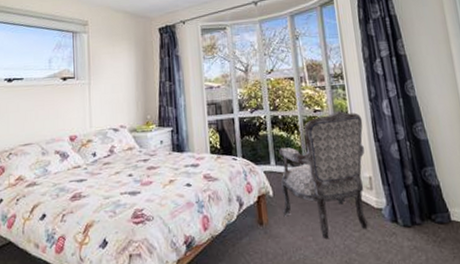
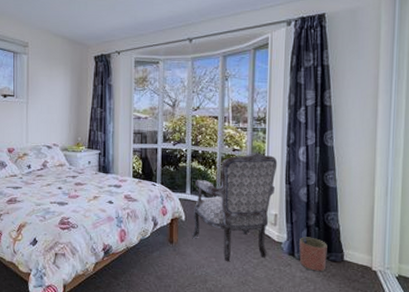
planter: none [400,198,434,237] -> present [299,237,327,271]

